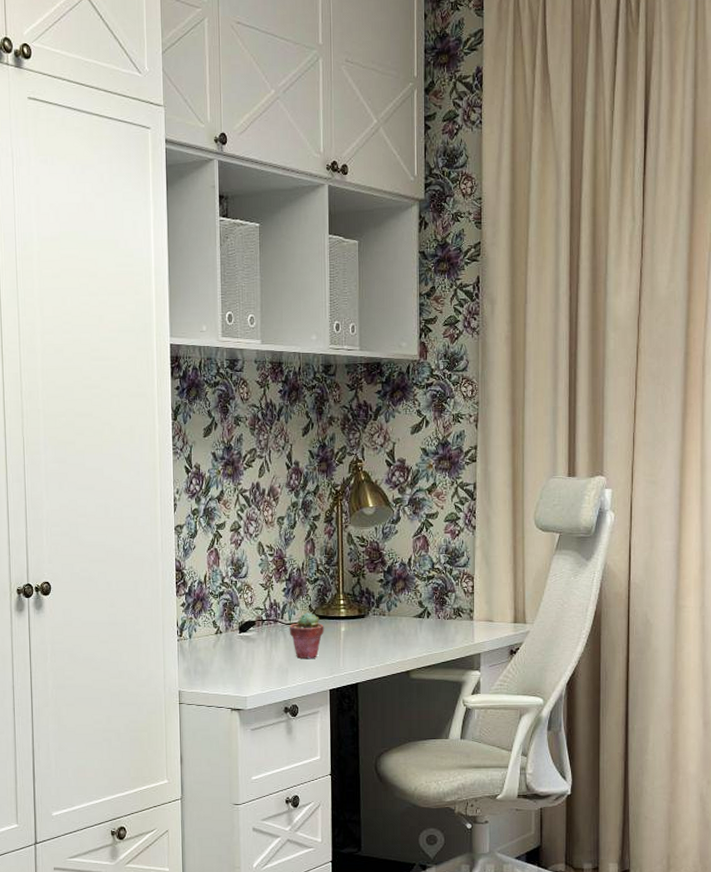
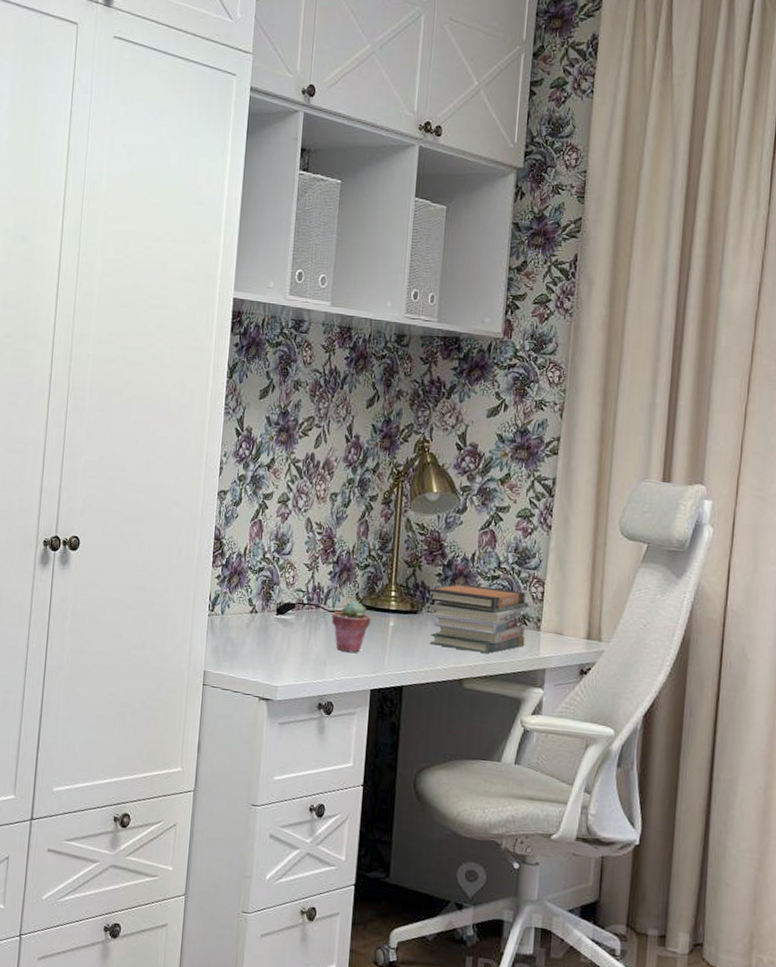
book stack: none [373,586,462,646] -> present [428,584,529,654]

